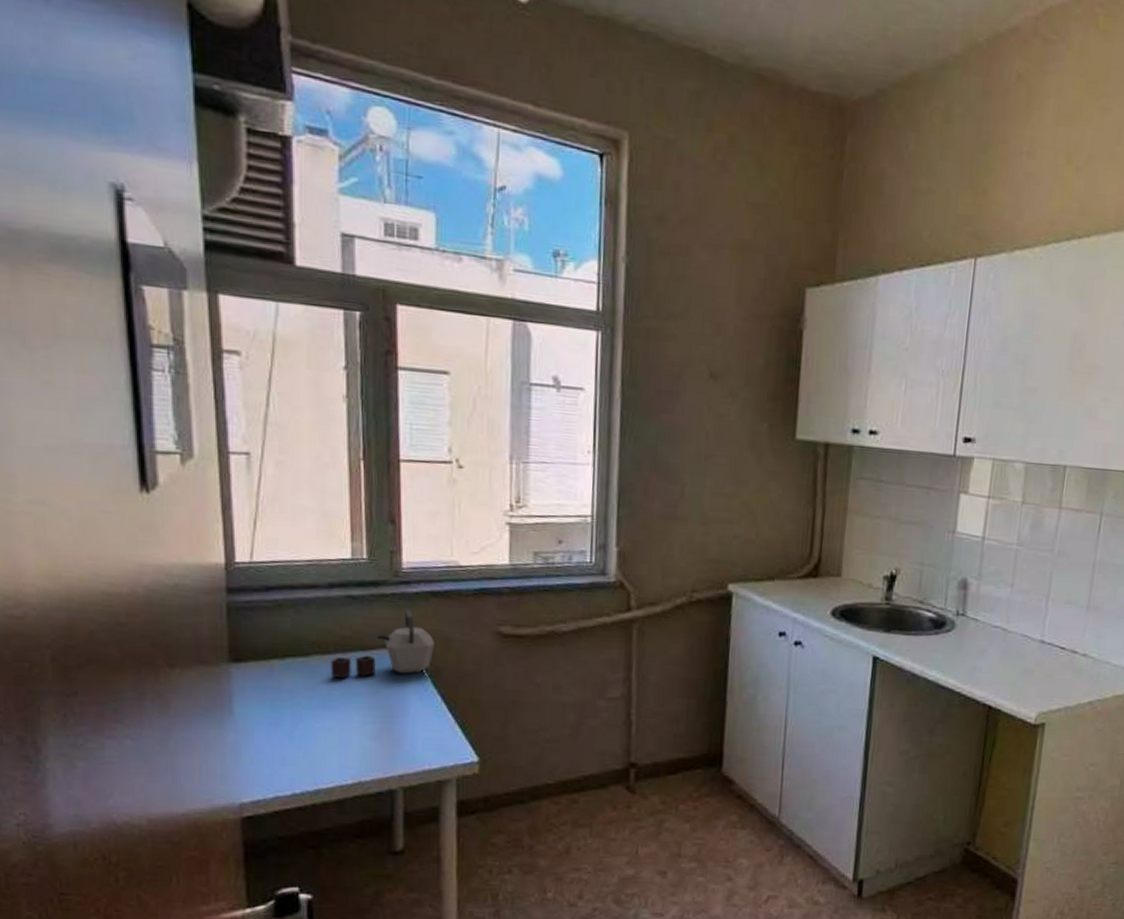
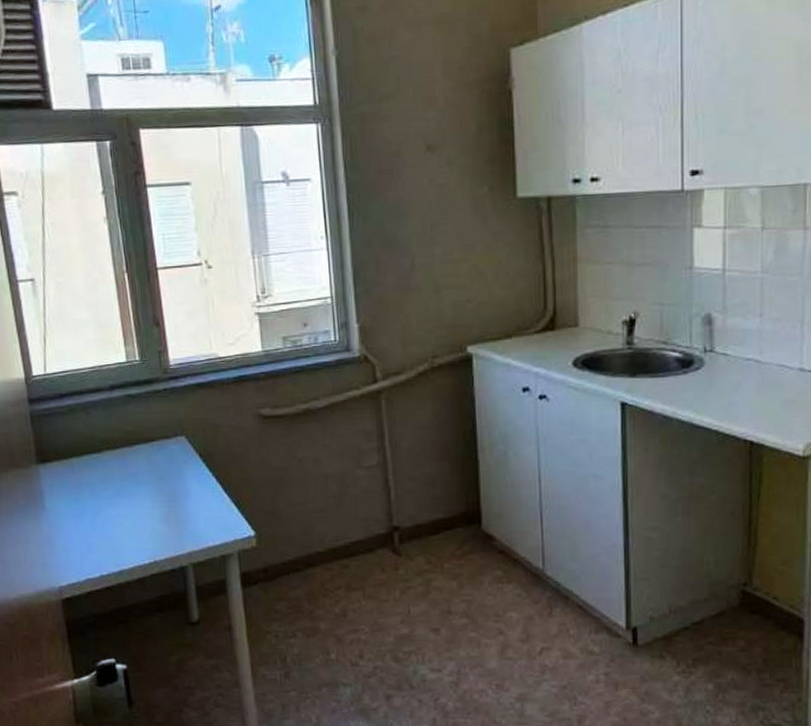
kettle: present [330,609,435,678] -> none [119,402,205,469]

